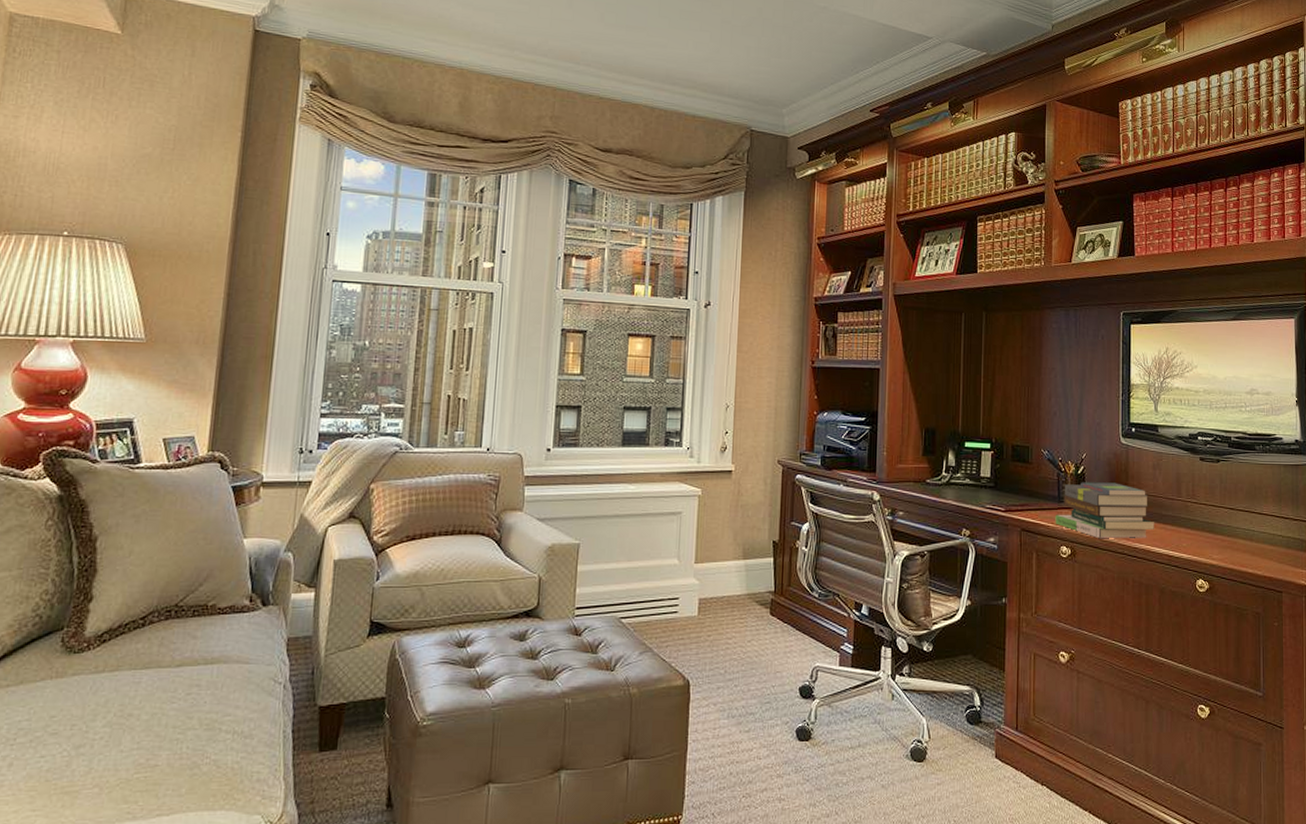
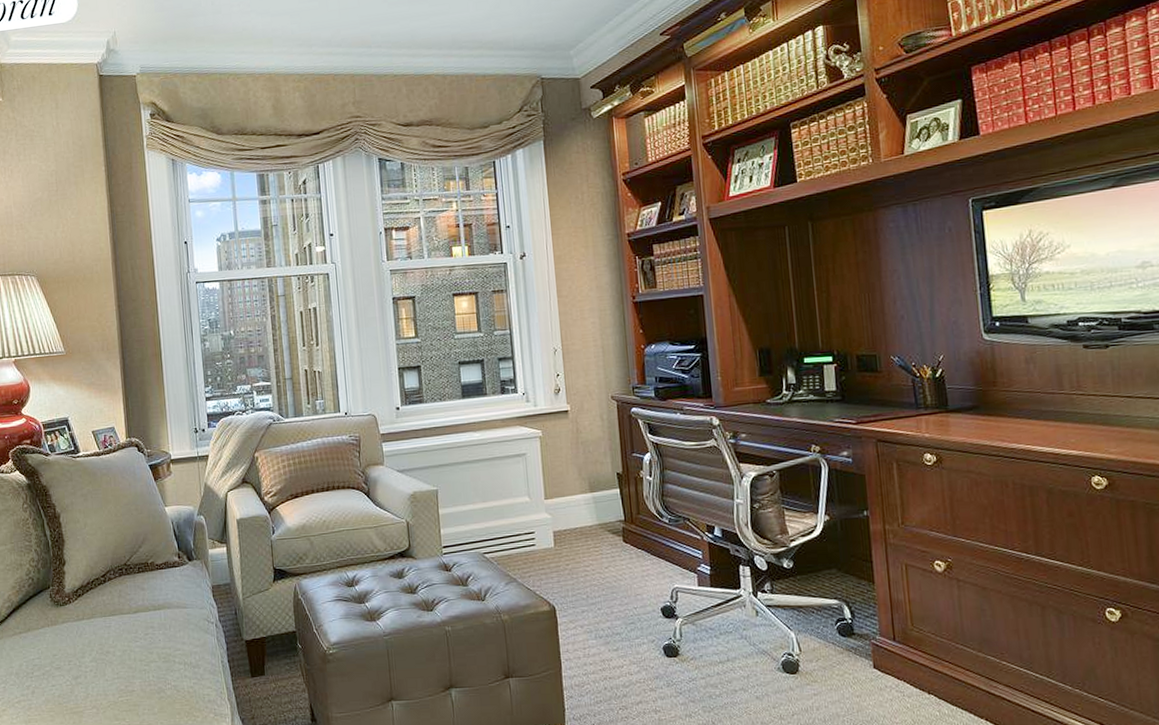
books: present [1055,482,1154,539] -> none [914,382,1034,443]

